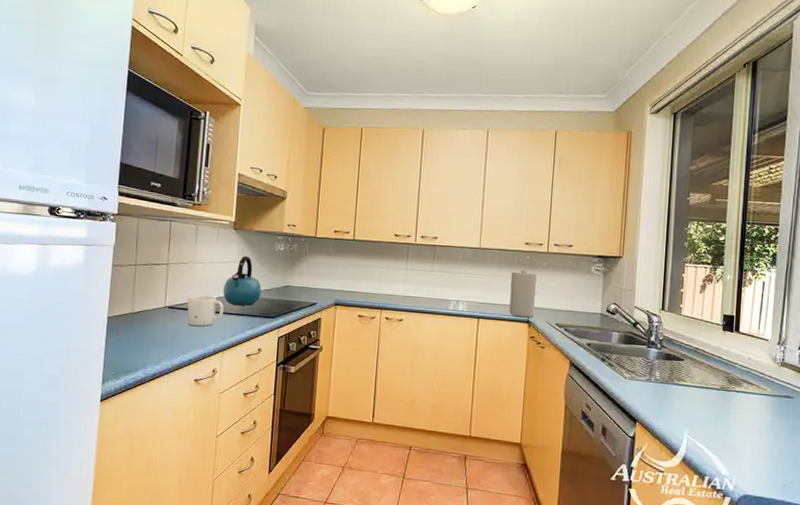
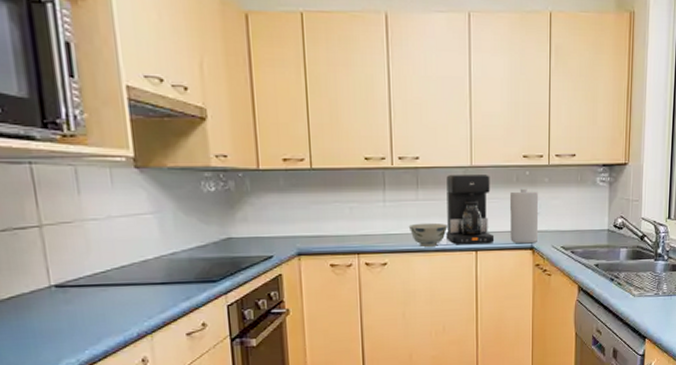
mug: present [187,295,224,327] -> none [83,263,142,307]
kettle: present [222,256,262,306] -> none [134,204,193,271]
bowl: none [423,290,456,310] -> present [408,222,447,247]
coffee maker: none [453,253,495,314] -> present [446,175,495,245]

